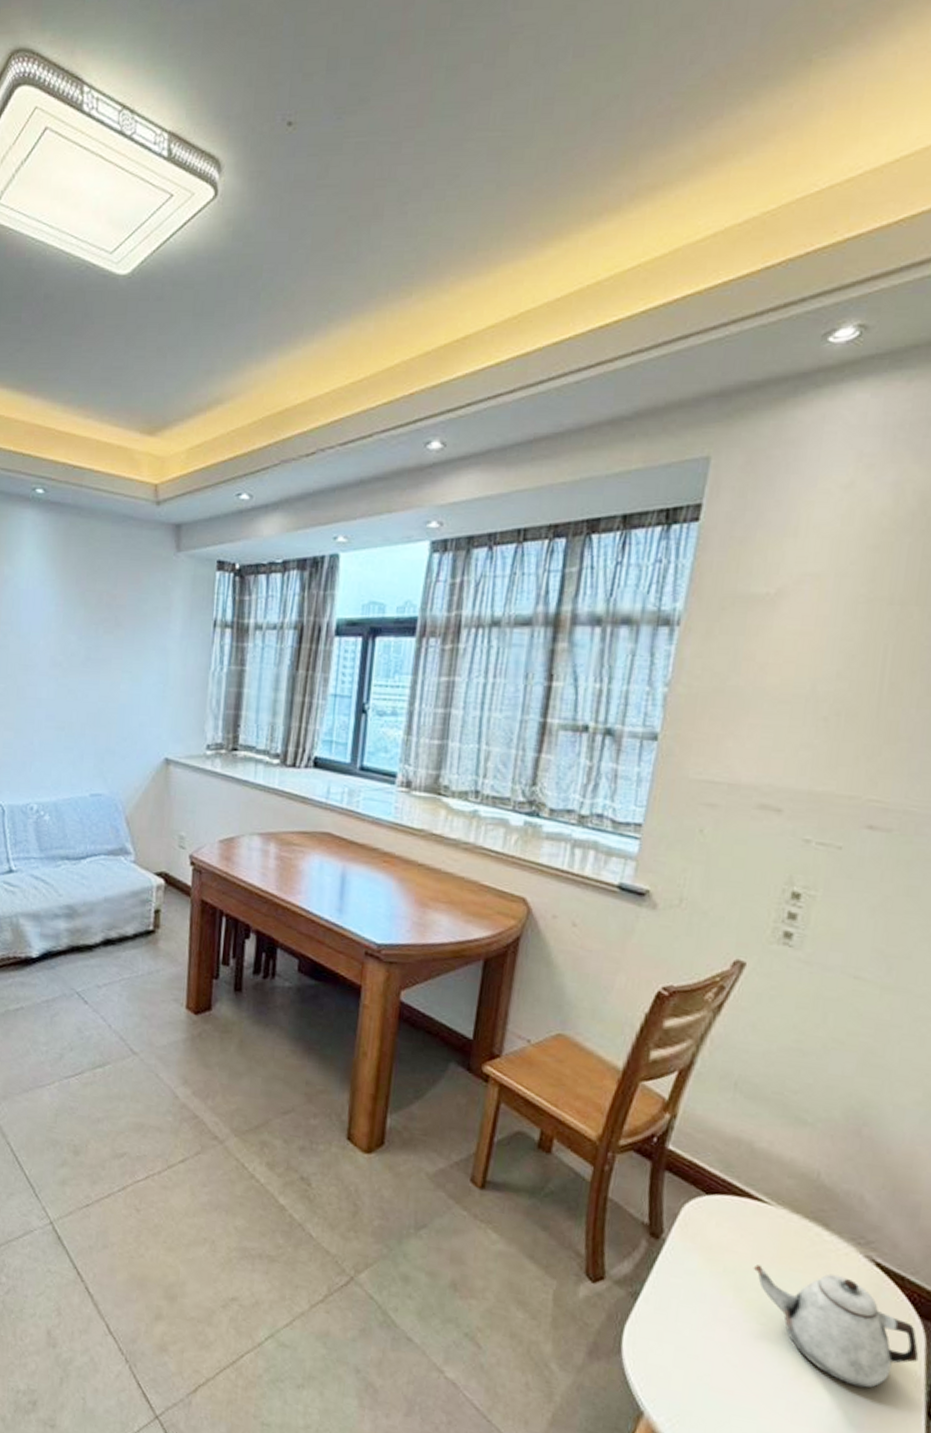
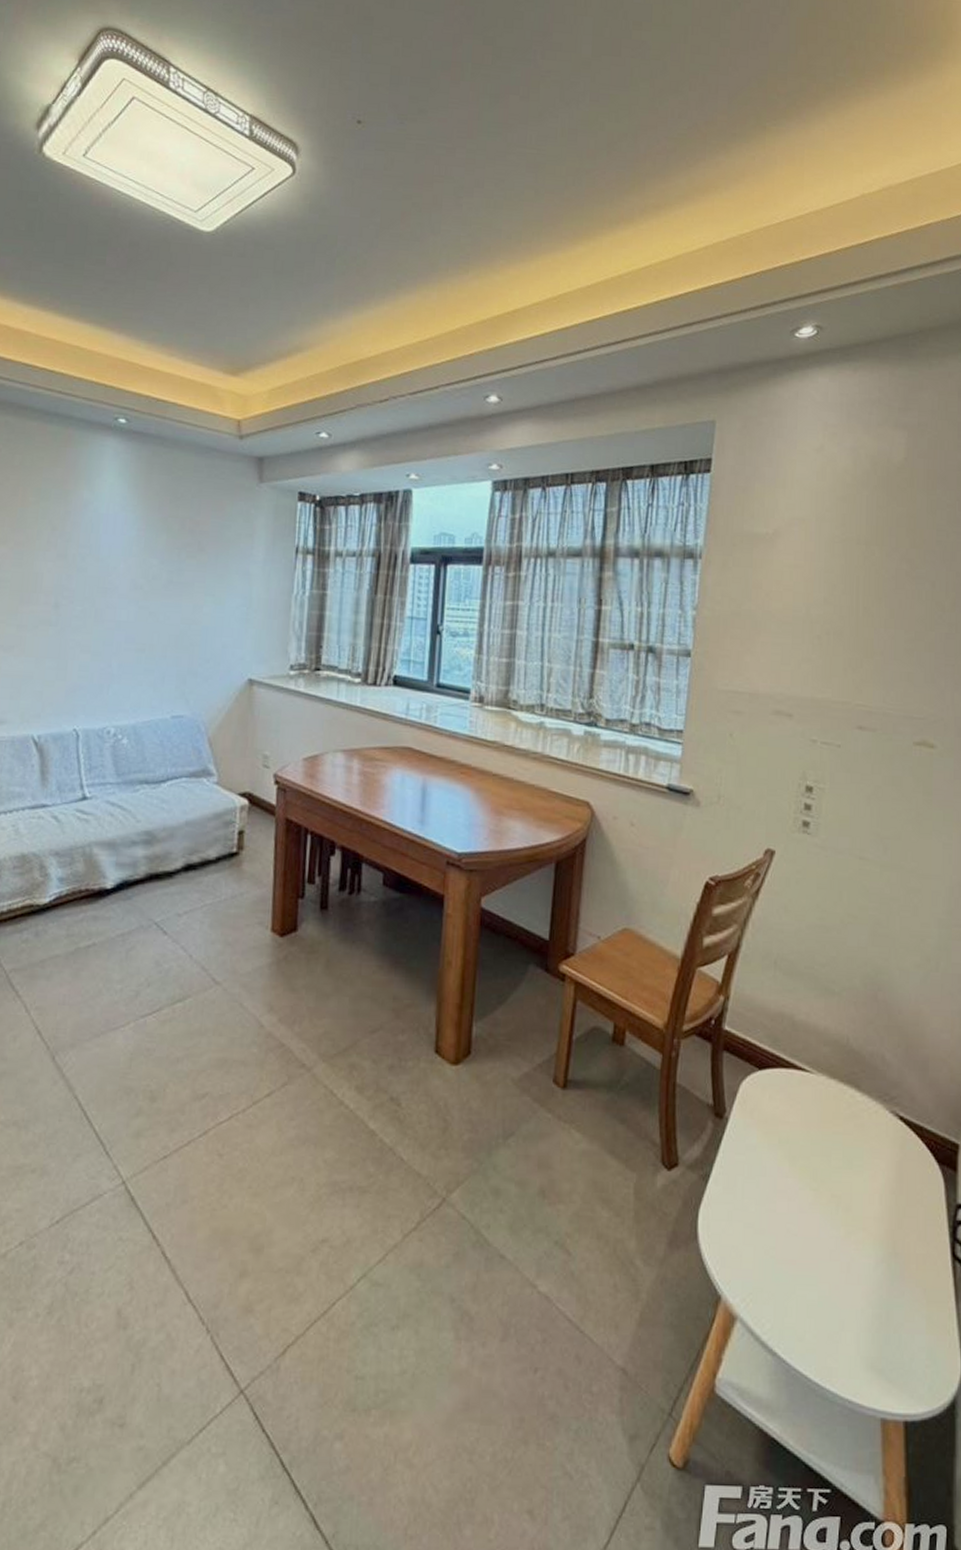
teapot: present [753,1265,919,1388] -> none [802,1132,941,1238]

